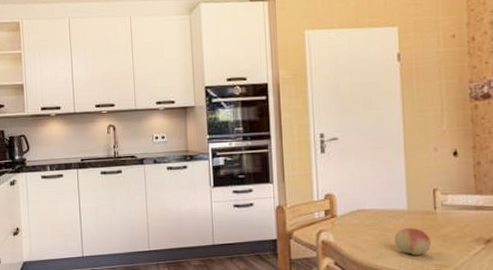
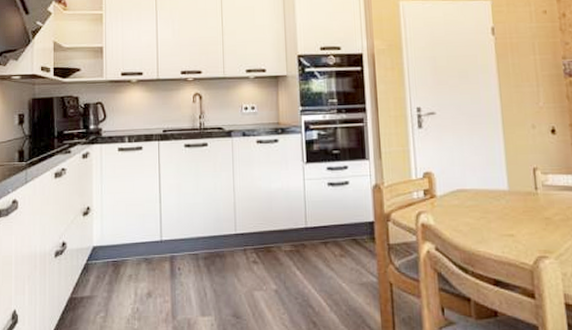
fruit: present [394,228,431,256] -> none [496,210,534,241]

